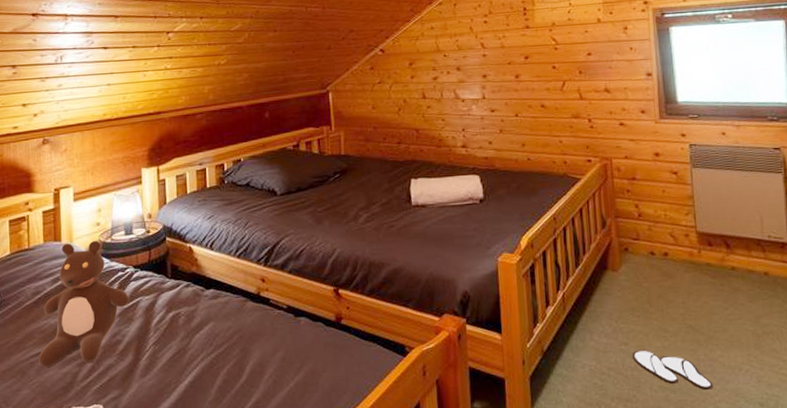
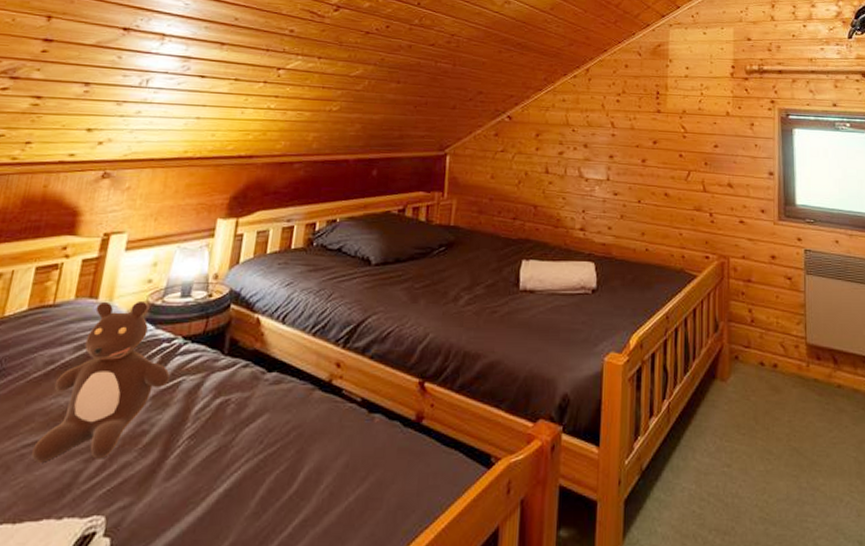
slippers: present [633,350,714,390] -> none [735,473,814,524]

